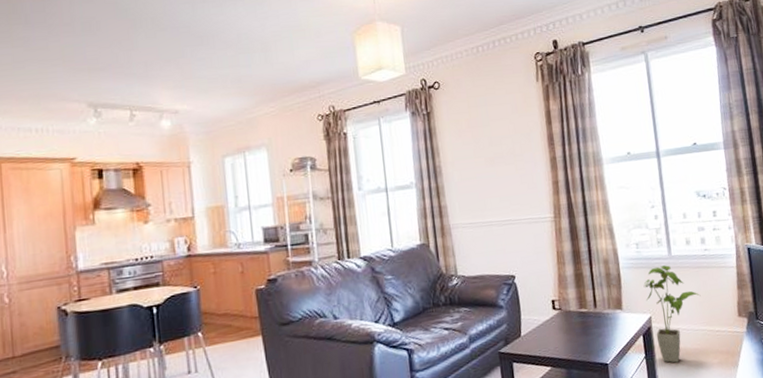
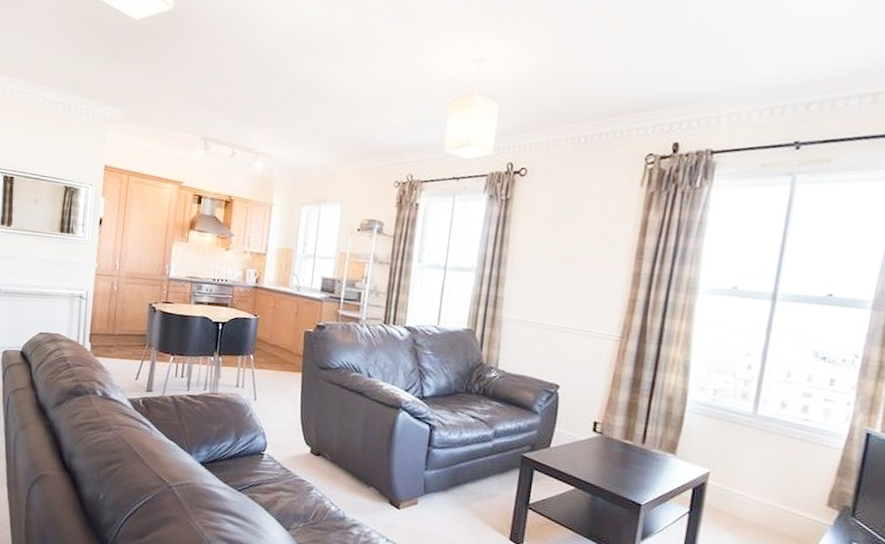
house plant: present [643,265,701,363] -> none [708,421,783,530]

